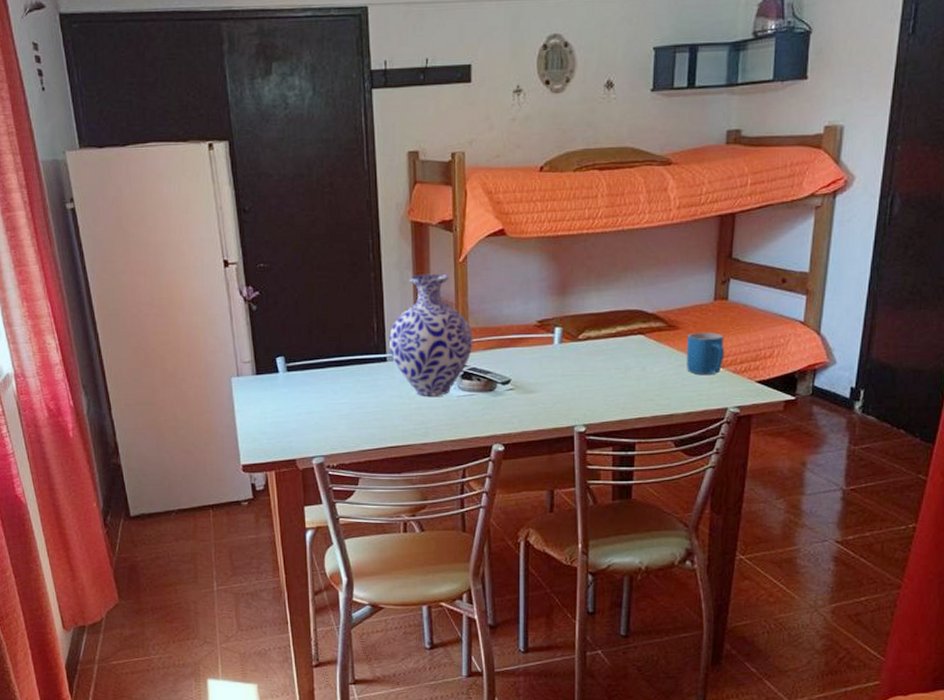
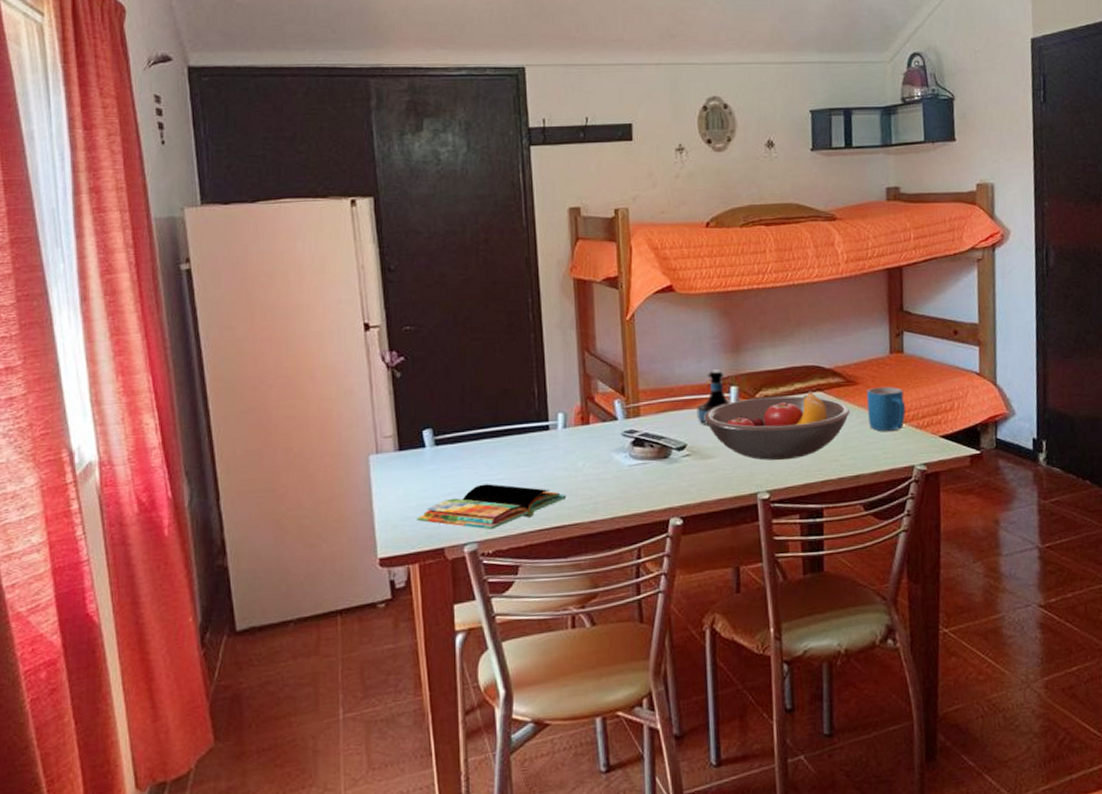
book: none [273,407,401,446] -> present [417,484,567,530]
vase: present [389,273,473,396] -> none [552,332,644,467]
tequila bottle: none [522,311,556,363] -> present [696,369,733,425]
fruit bowl: none [528,333,669,398] -> present [704,390,850,461]

